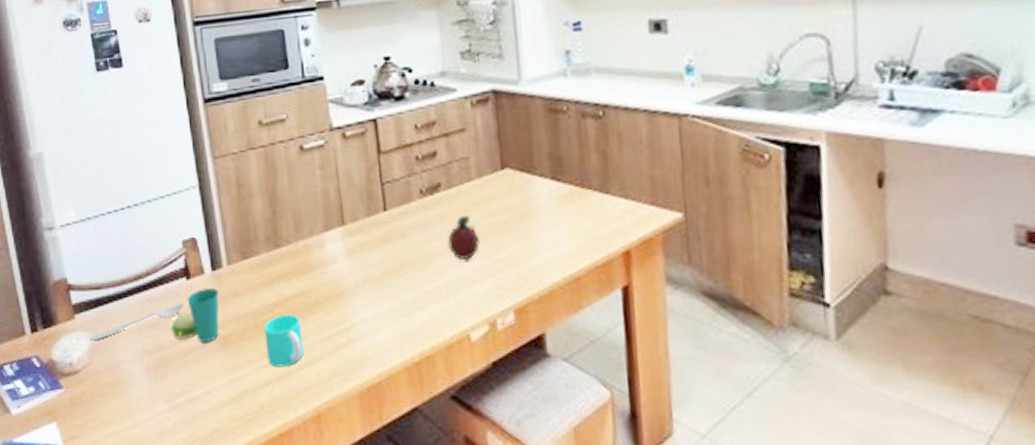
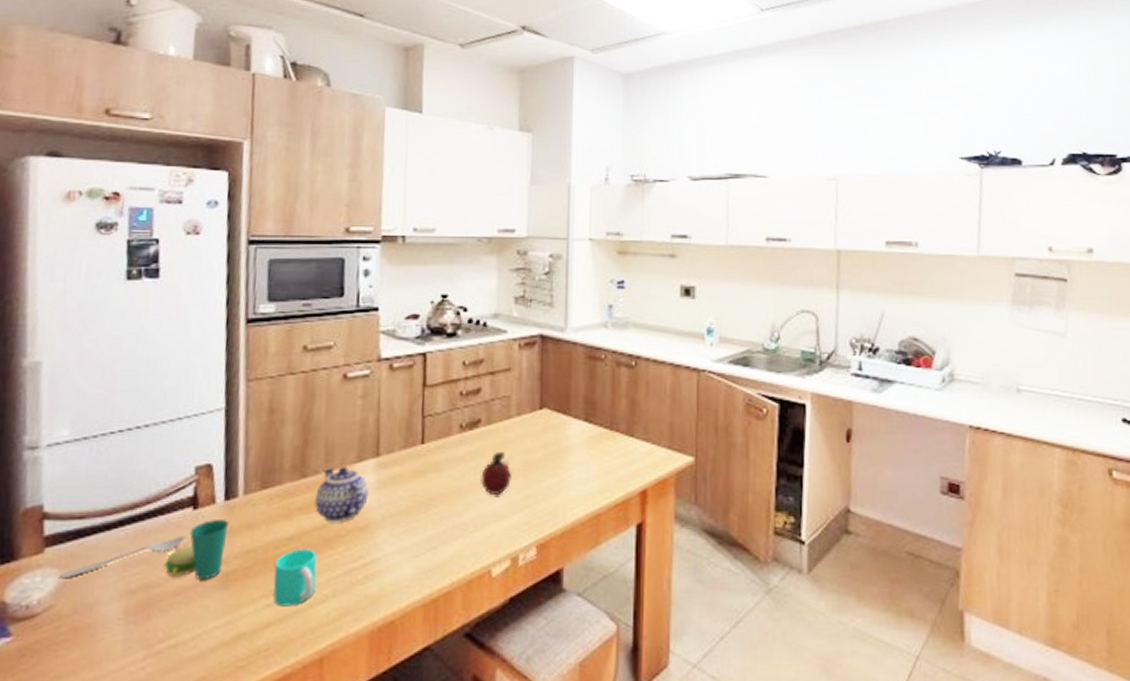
teapot: none [291,236,340,290] -> present [315,467,369,522]

